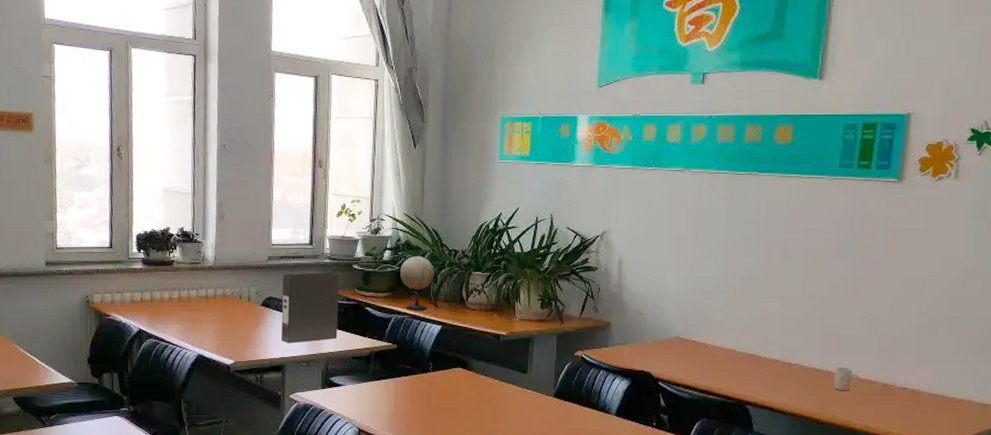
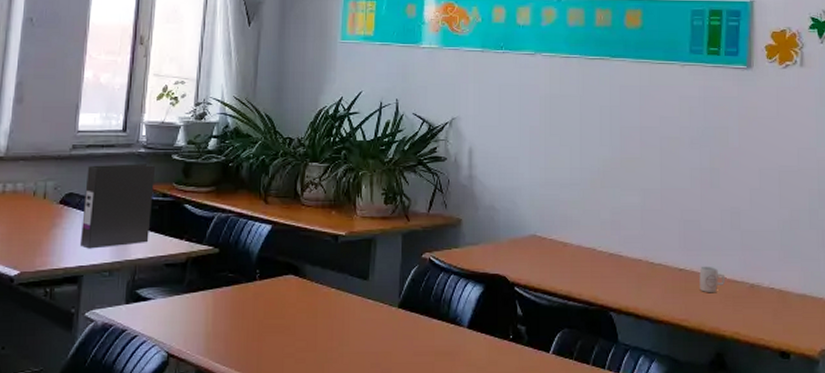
globe: present [400,253,434,310] -> none [226,141,266,207]

